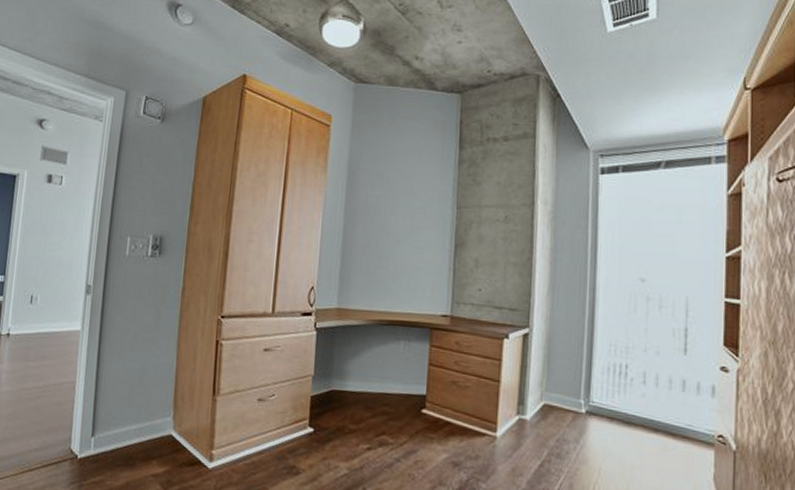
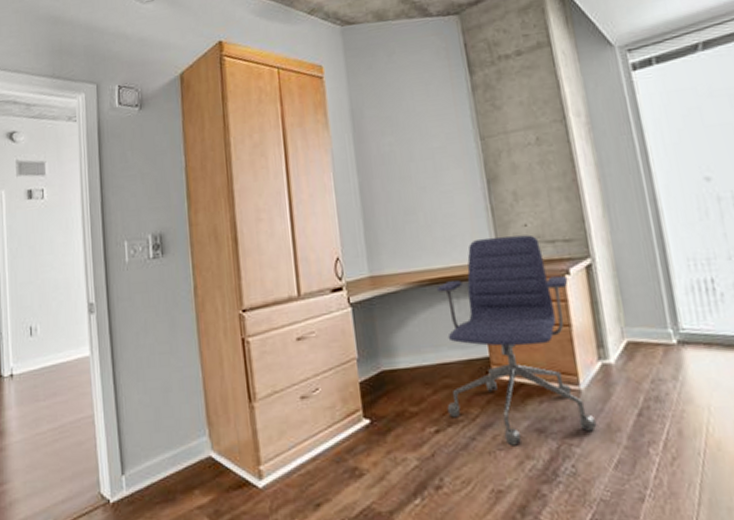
office chair: none [381,293,506,473] -> present [436,234,597,446]

